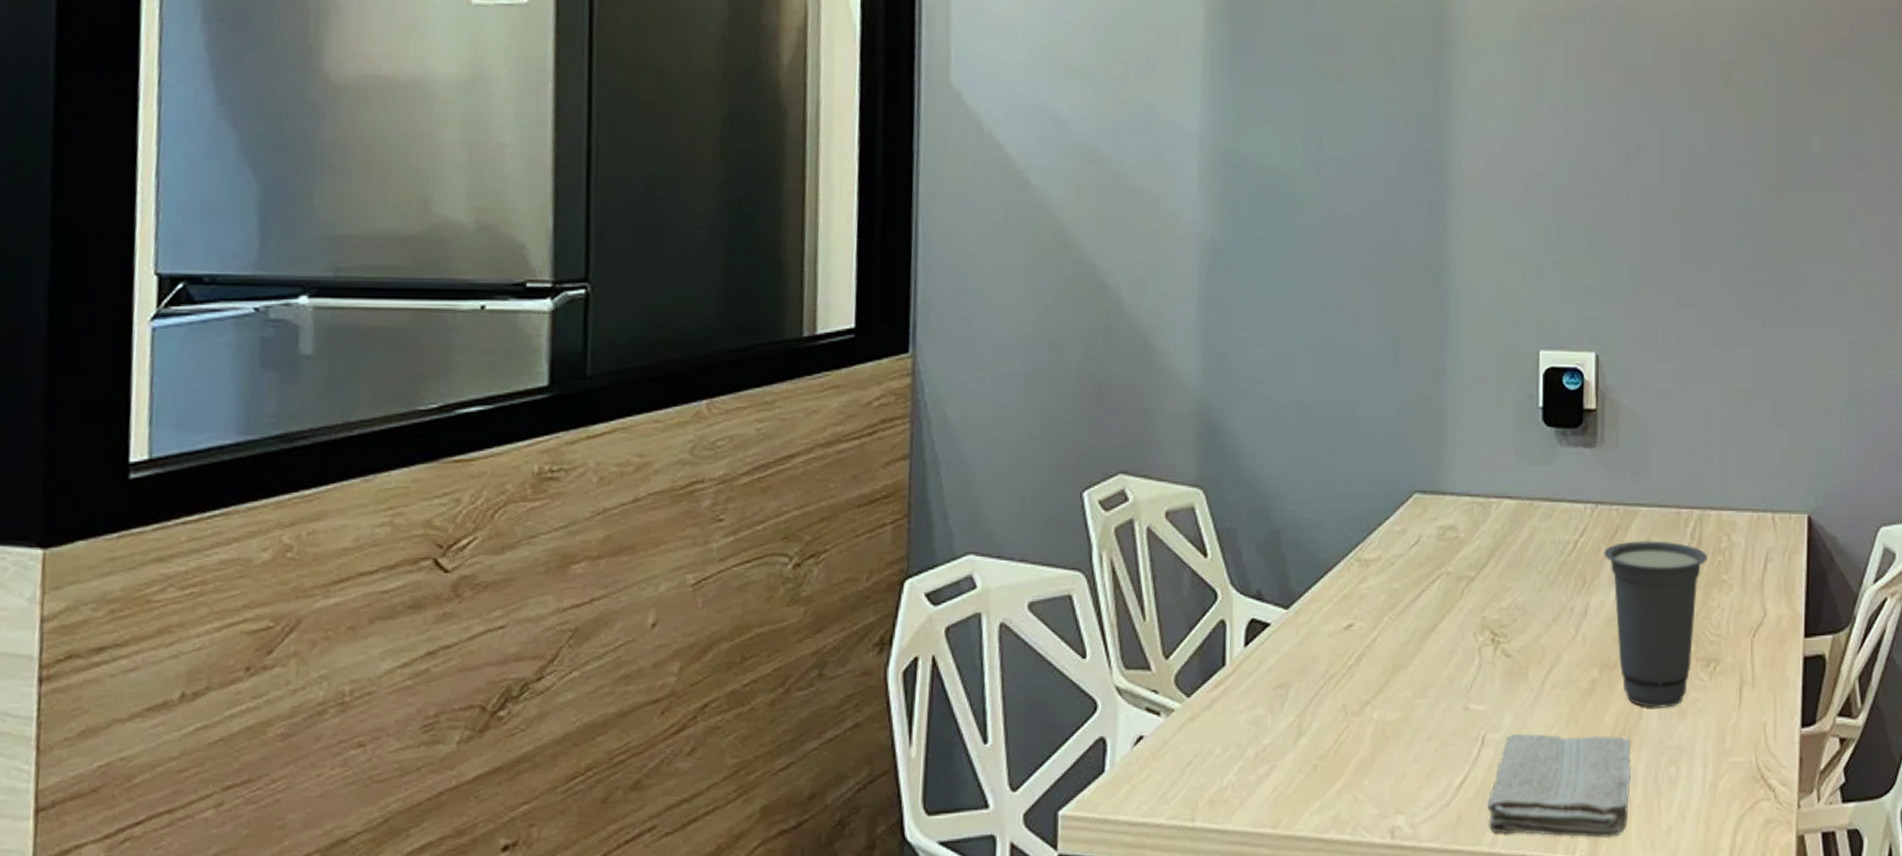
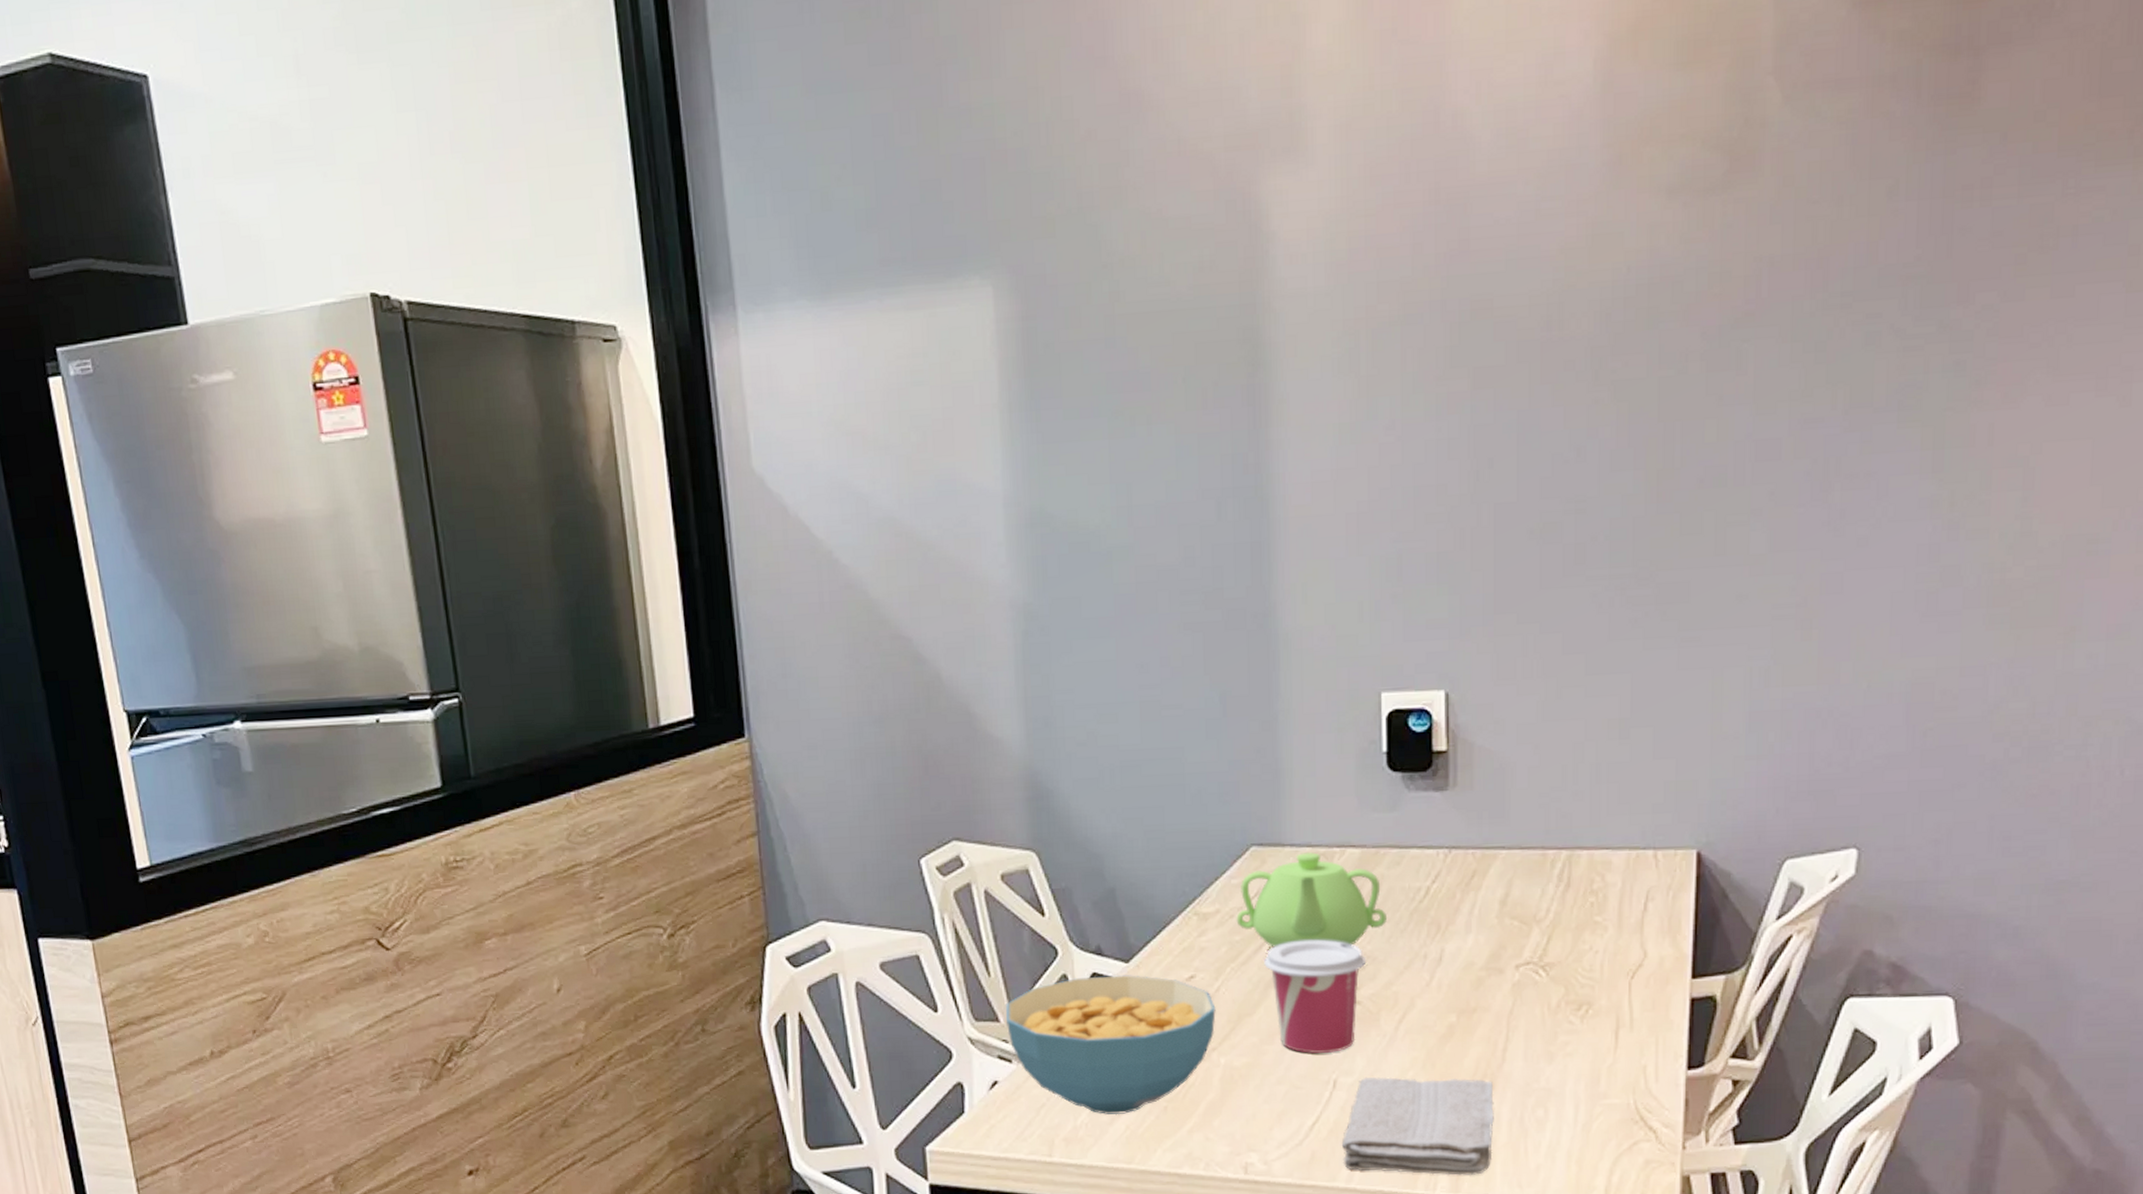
cereal bowl: none [1157,622,1372,774] -> present [1005,975,1216,1115]
teapot: none [1396,502,1538,597] -> present [1236,852,1387,948]
cup: none [1421,590,1518,708] -> present [1264,939,1367,1053]
cup: present [1604,541,1707,708] -> none [1459,884,1578,1052]

